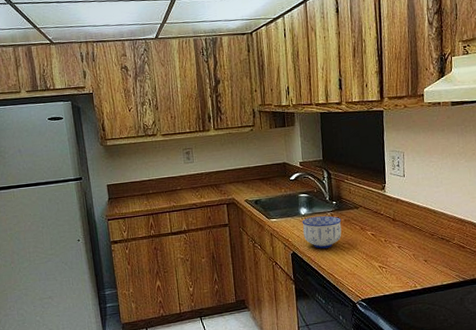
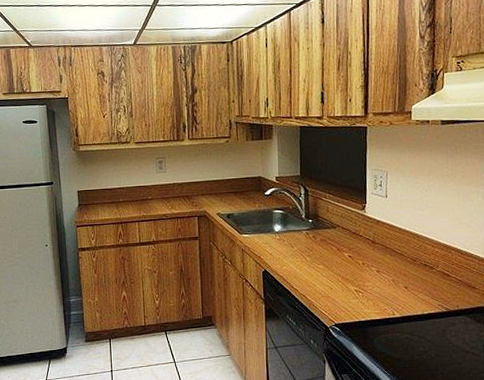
bowl: present [302,216,342,249] -> none [275,234,317,268]

